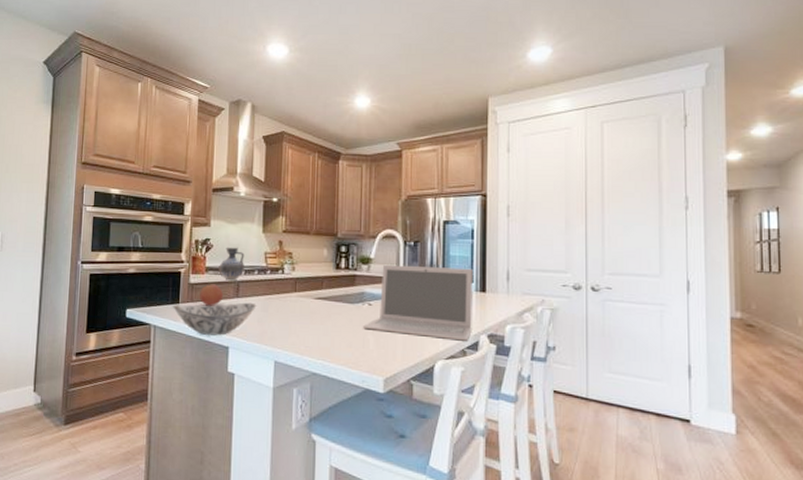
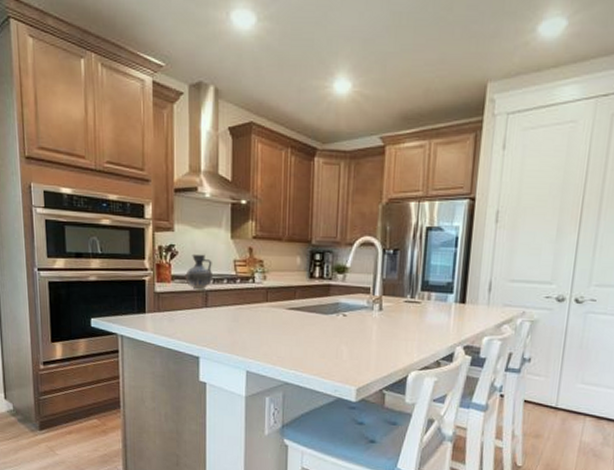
decorative bowl: present [173,302,257,335] -> none [139,312,227,346]
fruit: present [200,284,224,306] -> none [167,293,192,316]
laptop: present [363,264,473,341] -> none [337,274,454,353]

